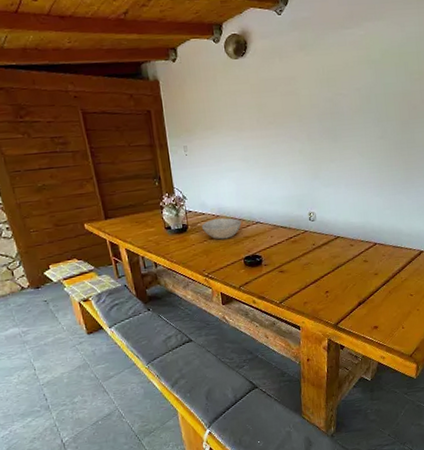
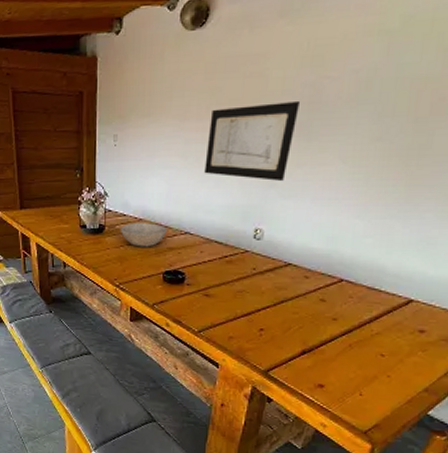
wall art: none [261,112,325,174] -> present [204,100,299,182]

